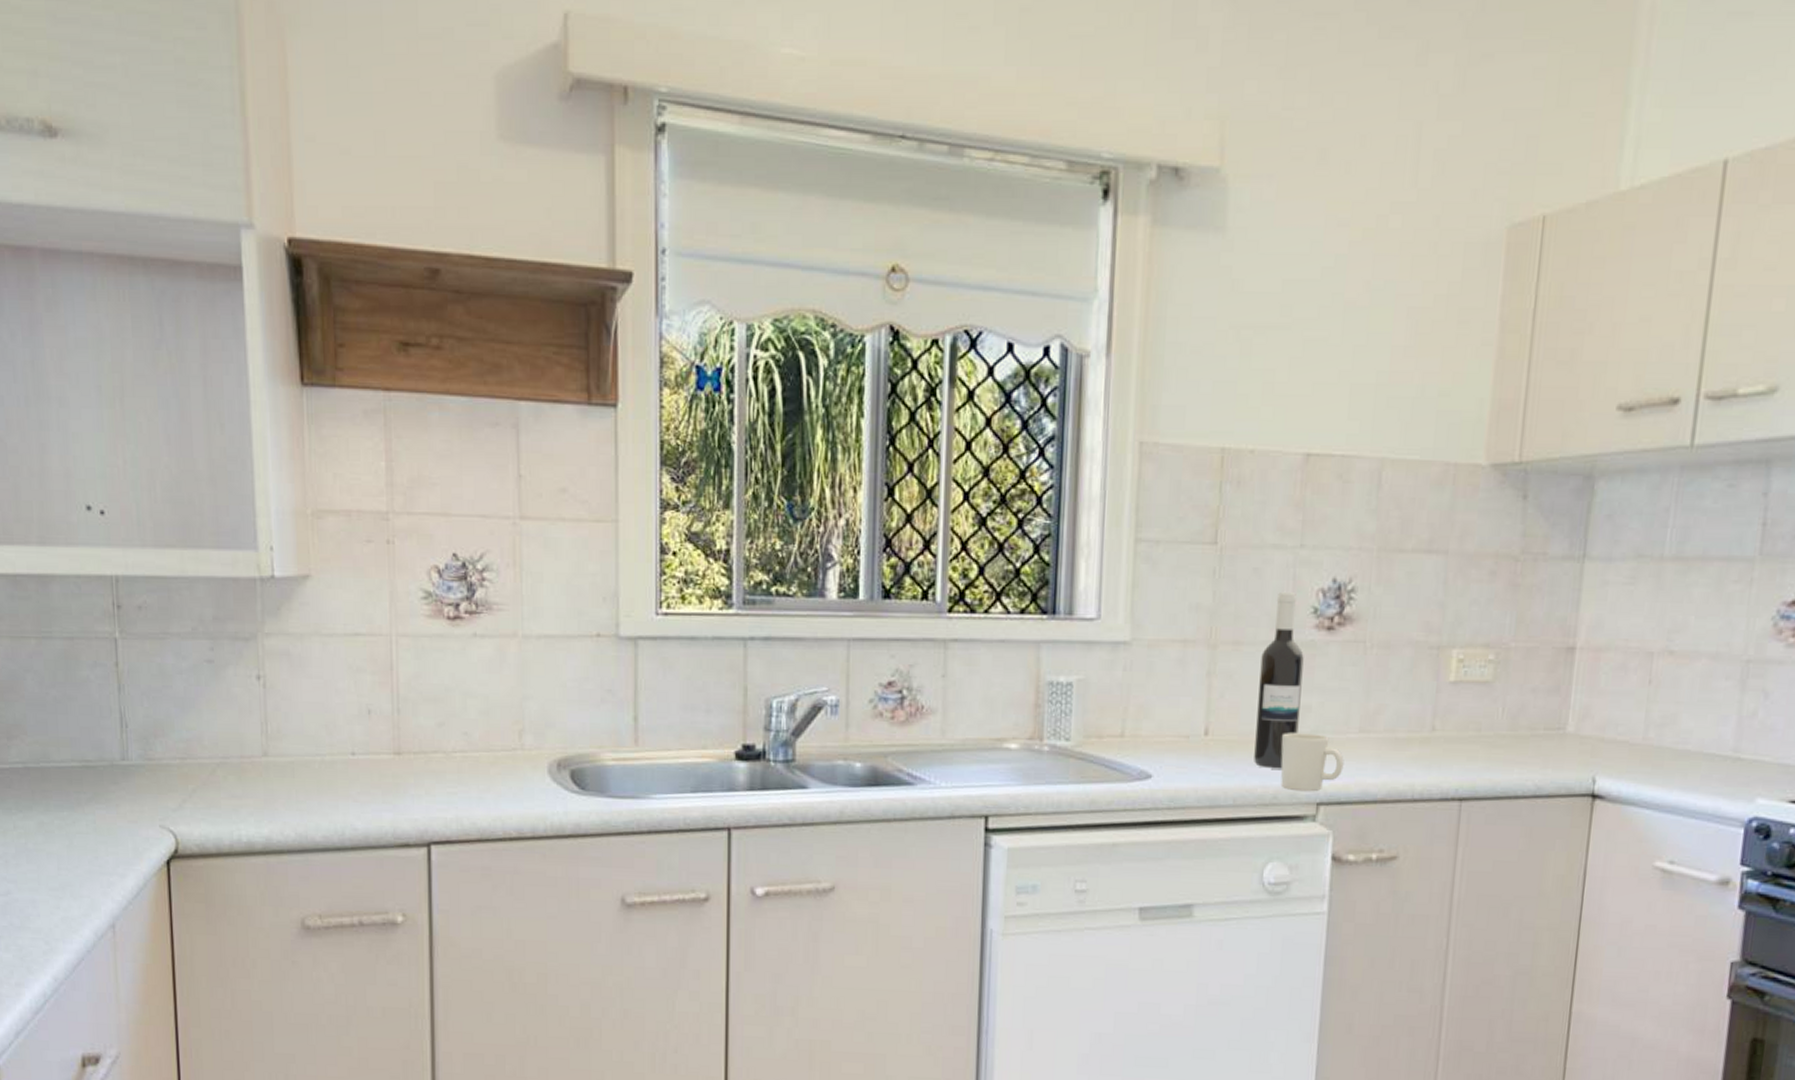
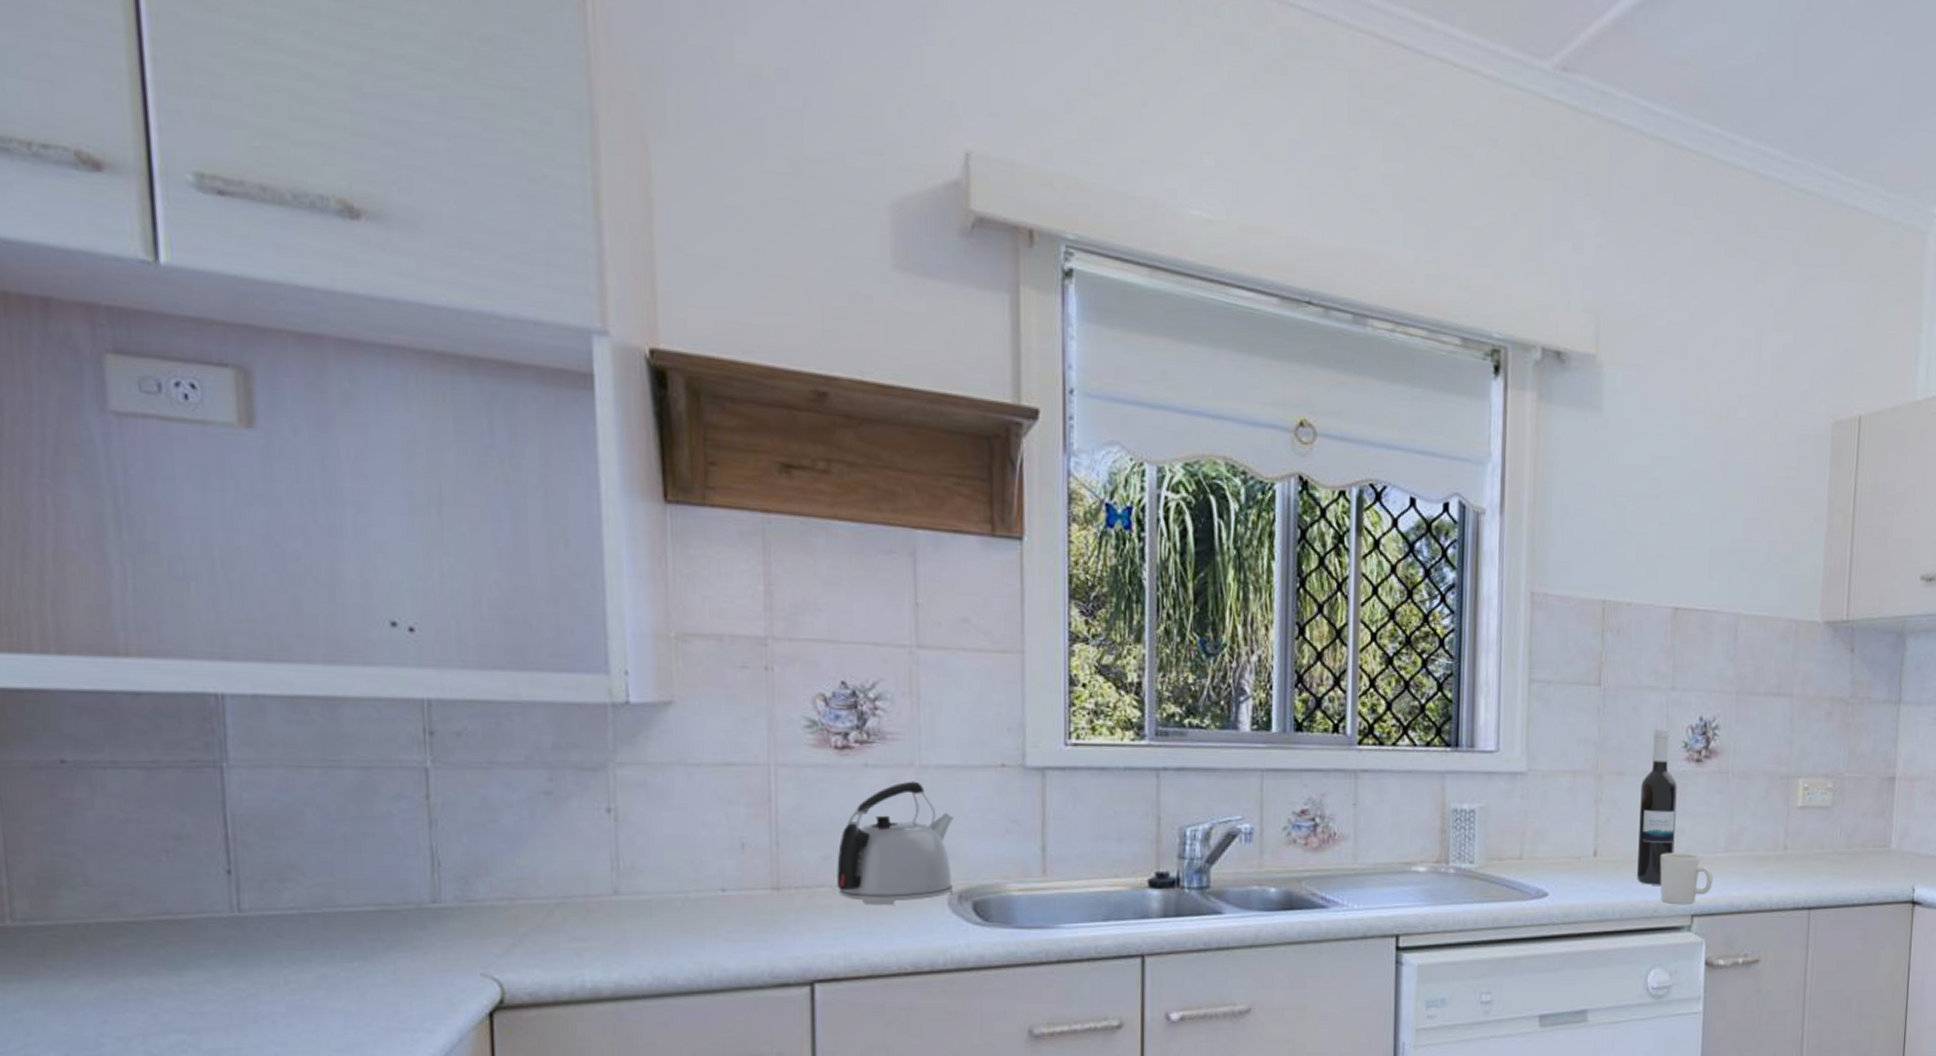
kettle: none [449,650,554,772] -> present [837,781,955,906]

